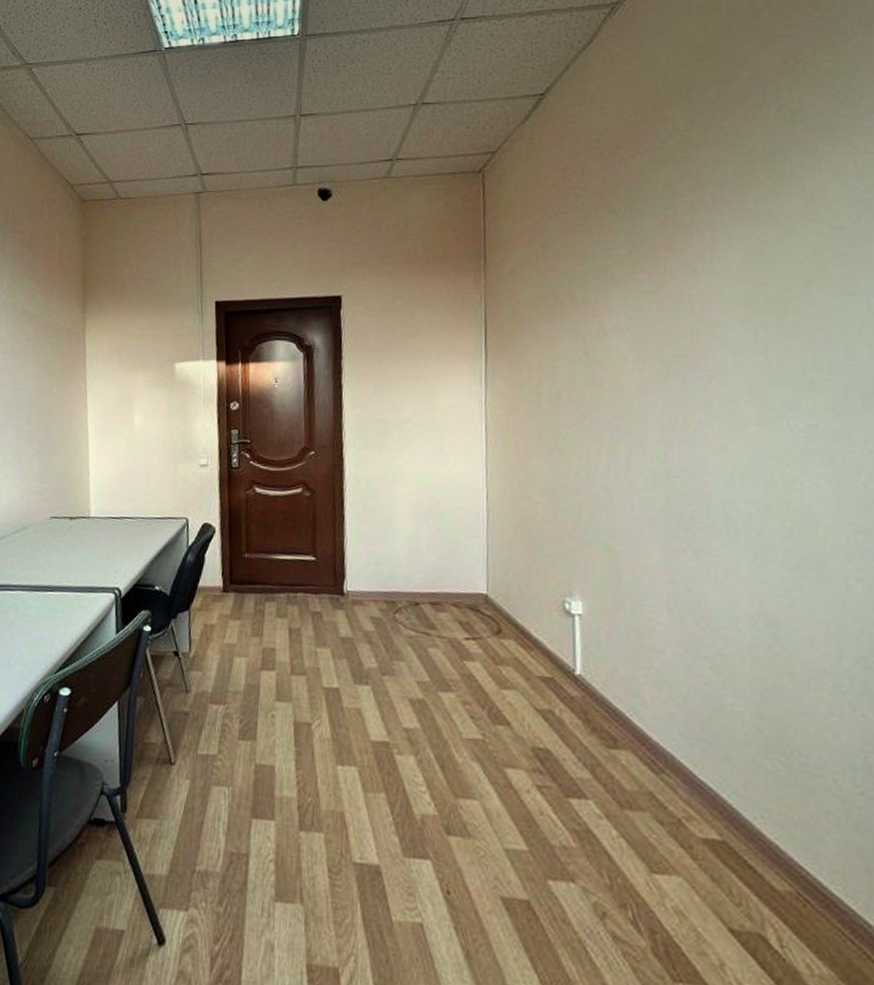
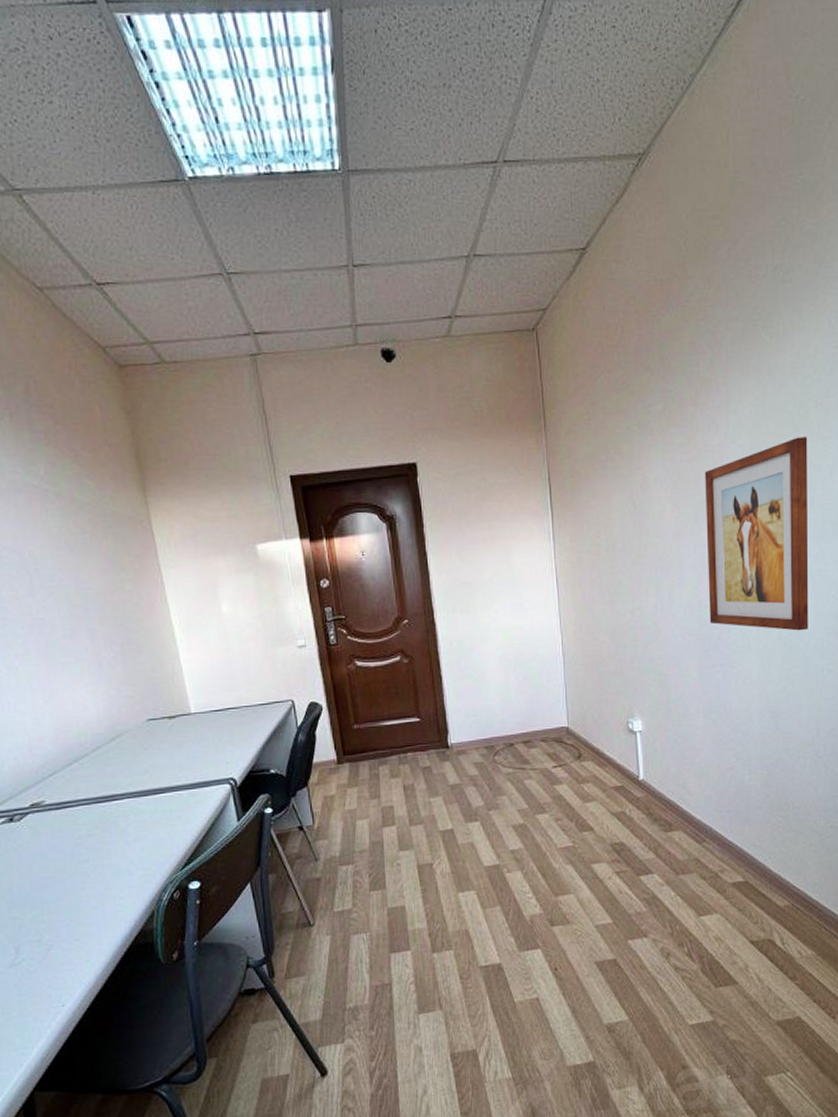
wall art: none [679,290,825,523] -> present [704,437,809,631]

